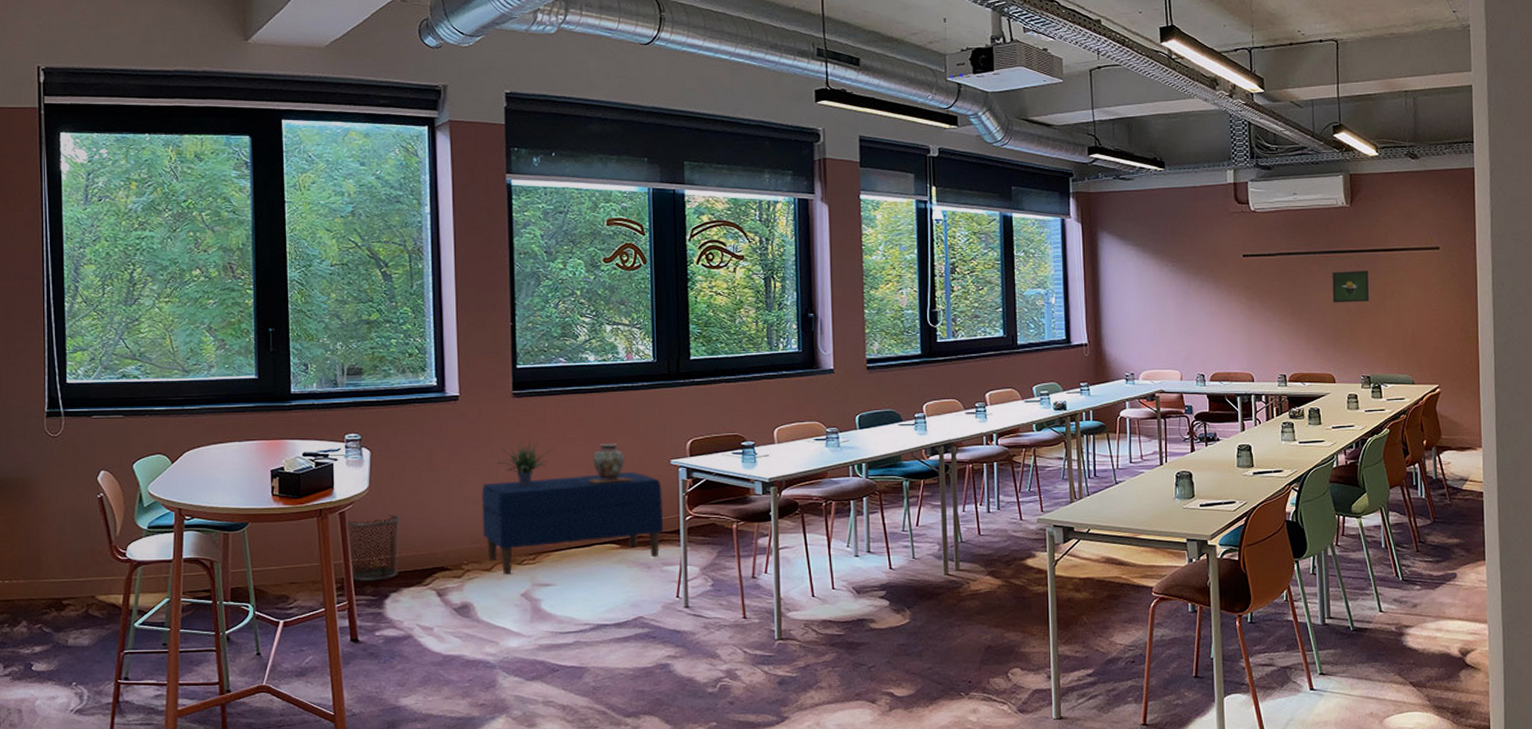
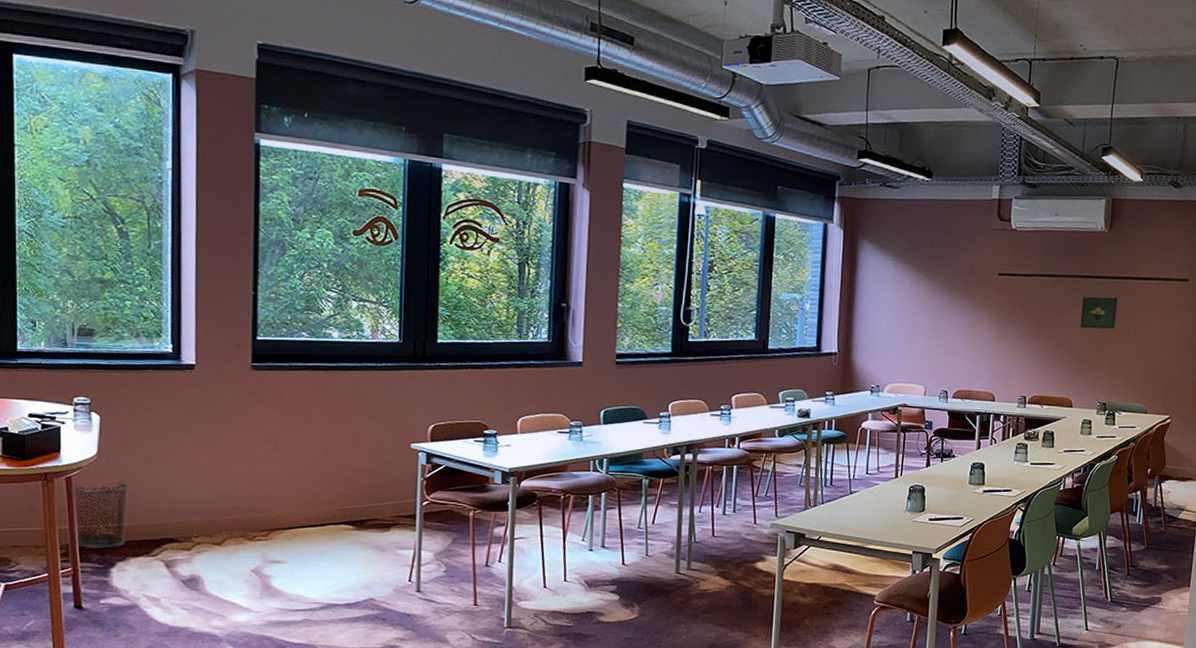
bench: present [481,471,663,574] -> none [214,453,401,549]
potted plant: present [497,433,554,487] -> none [232,408,292,462]
decorative vase: present [588,443,634,483] -> none [325,423,373,463]

